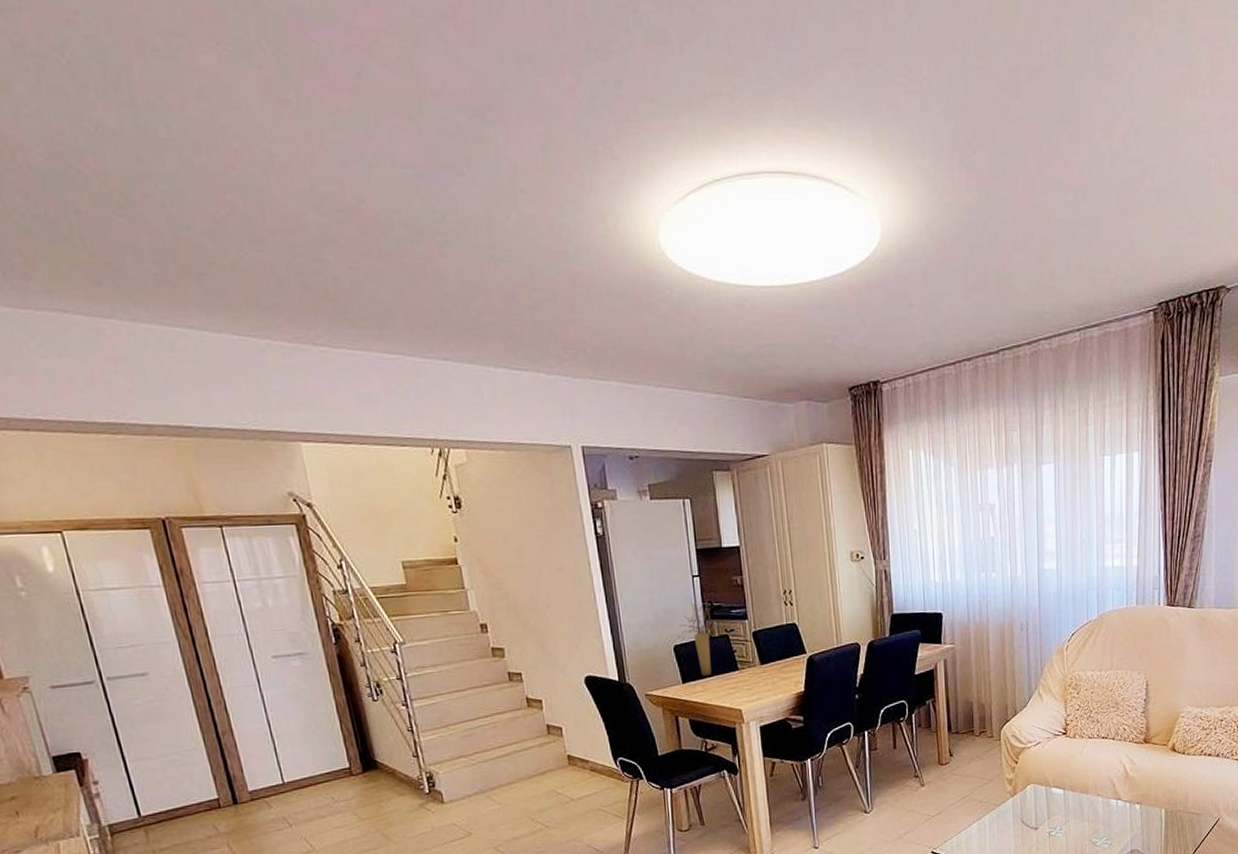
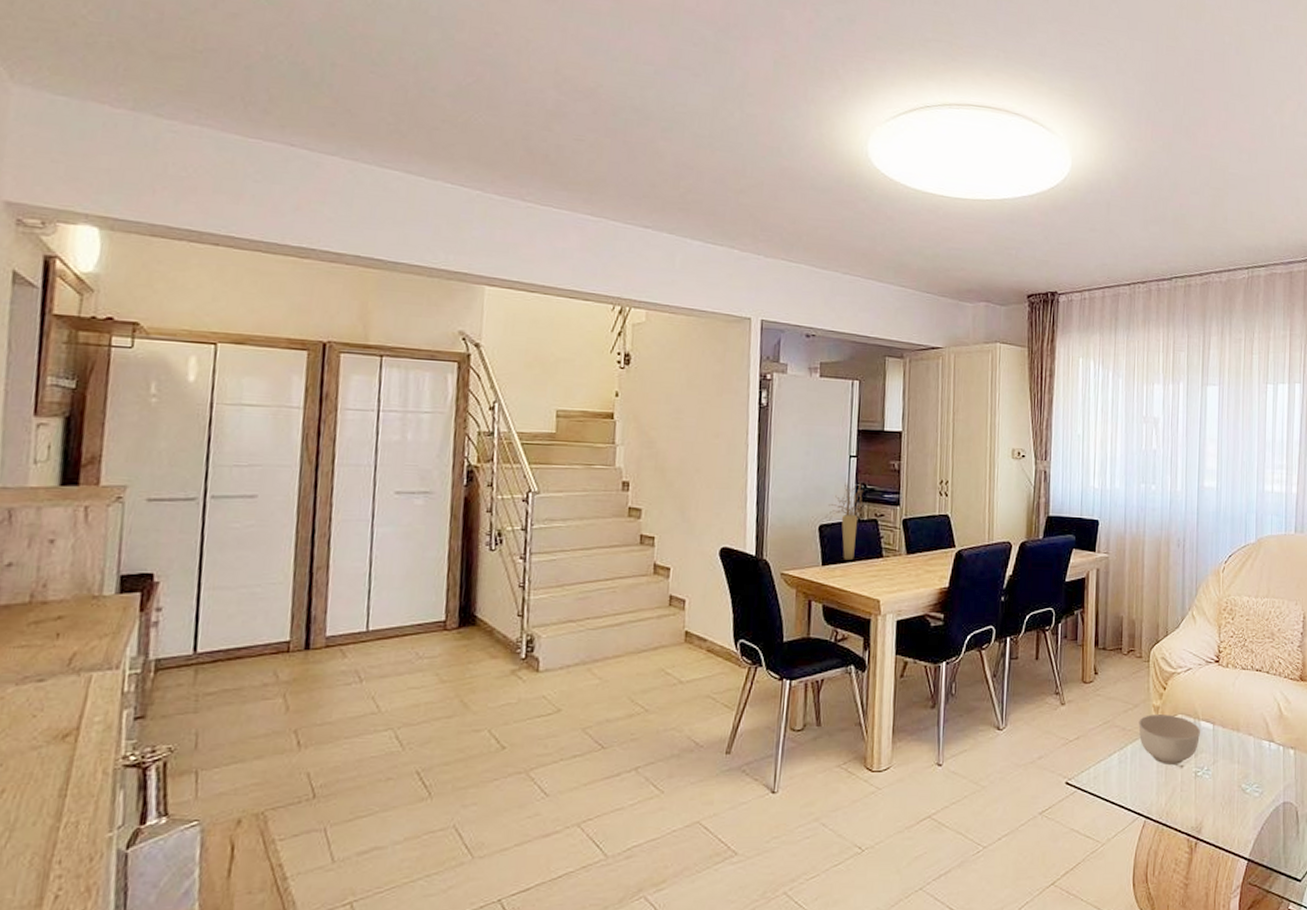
bowl: none [994,785,1053,828] -> present [1138,715,1201,764]

